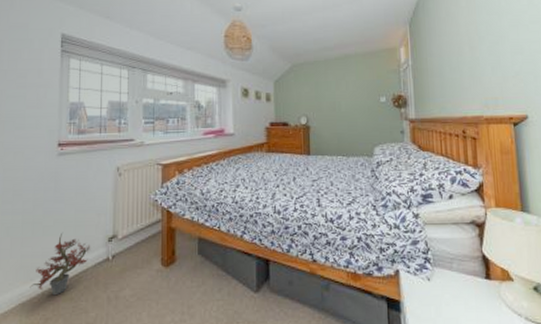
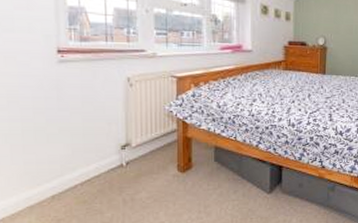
potted plant: present [30,232,91,296] -> none [37,140,103,199]

